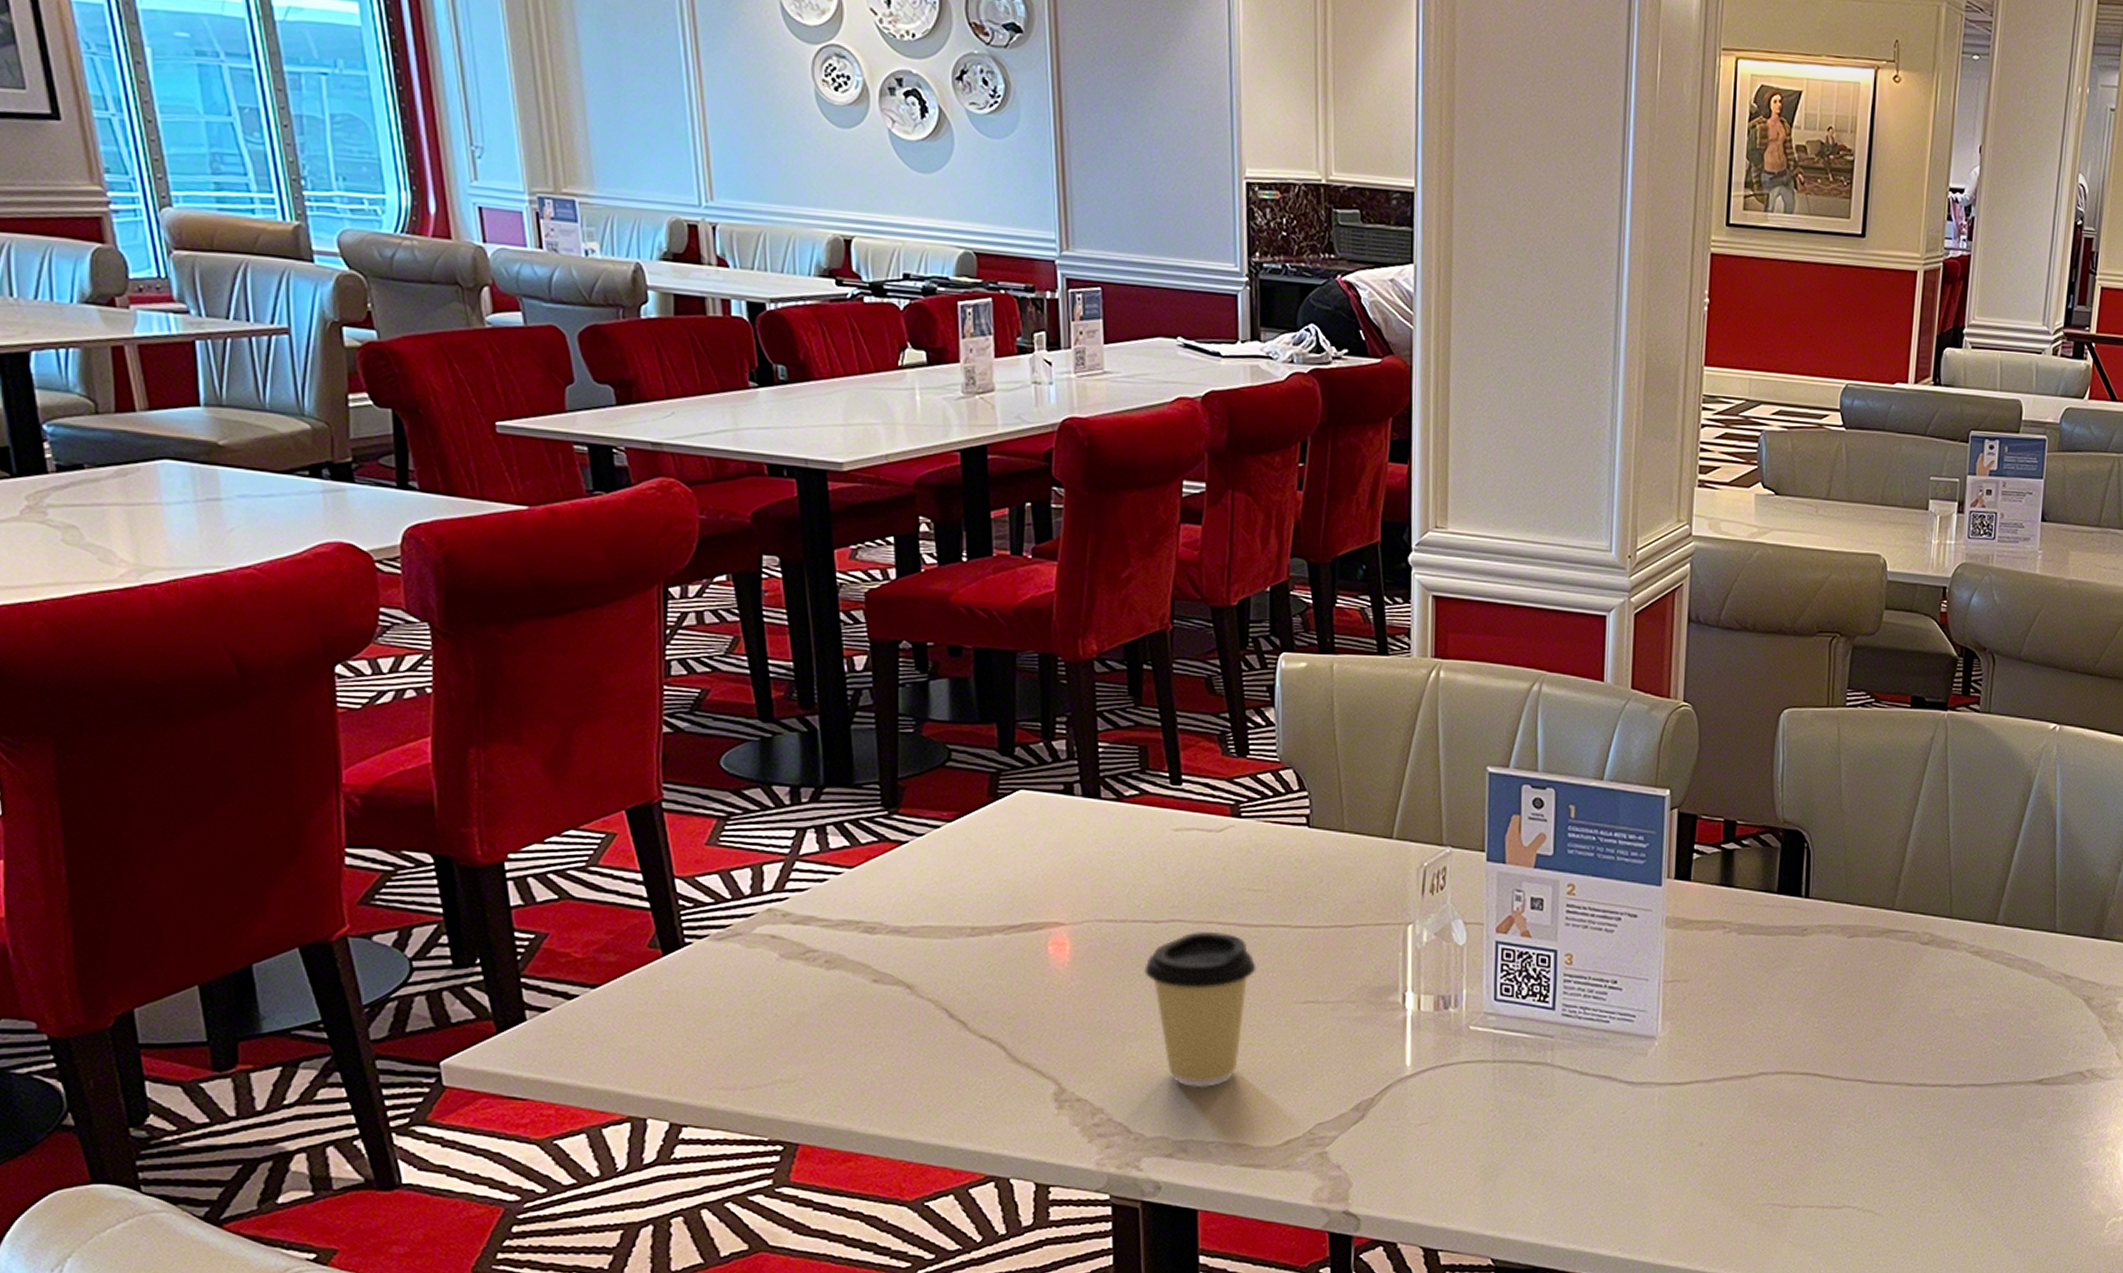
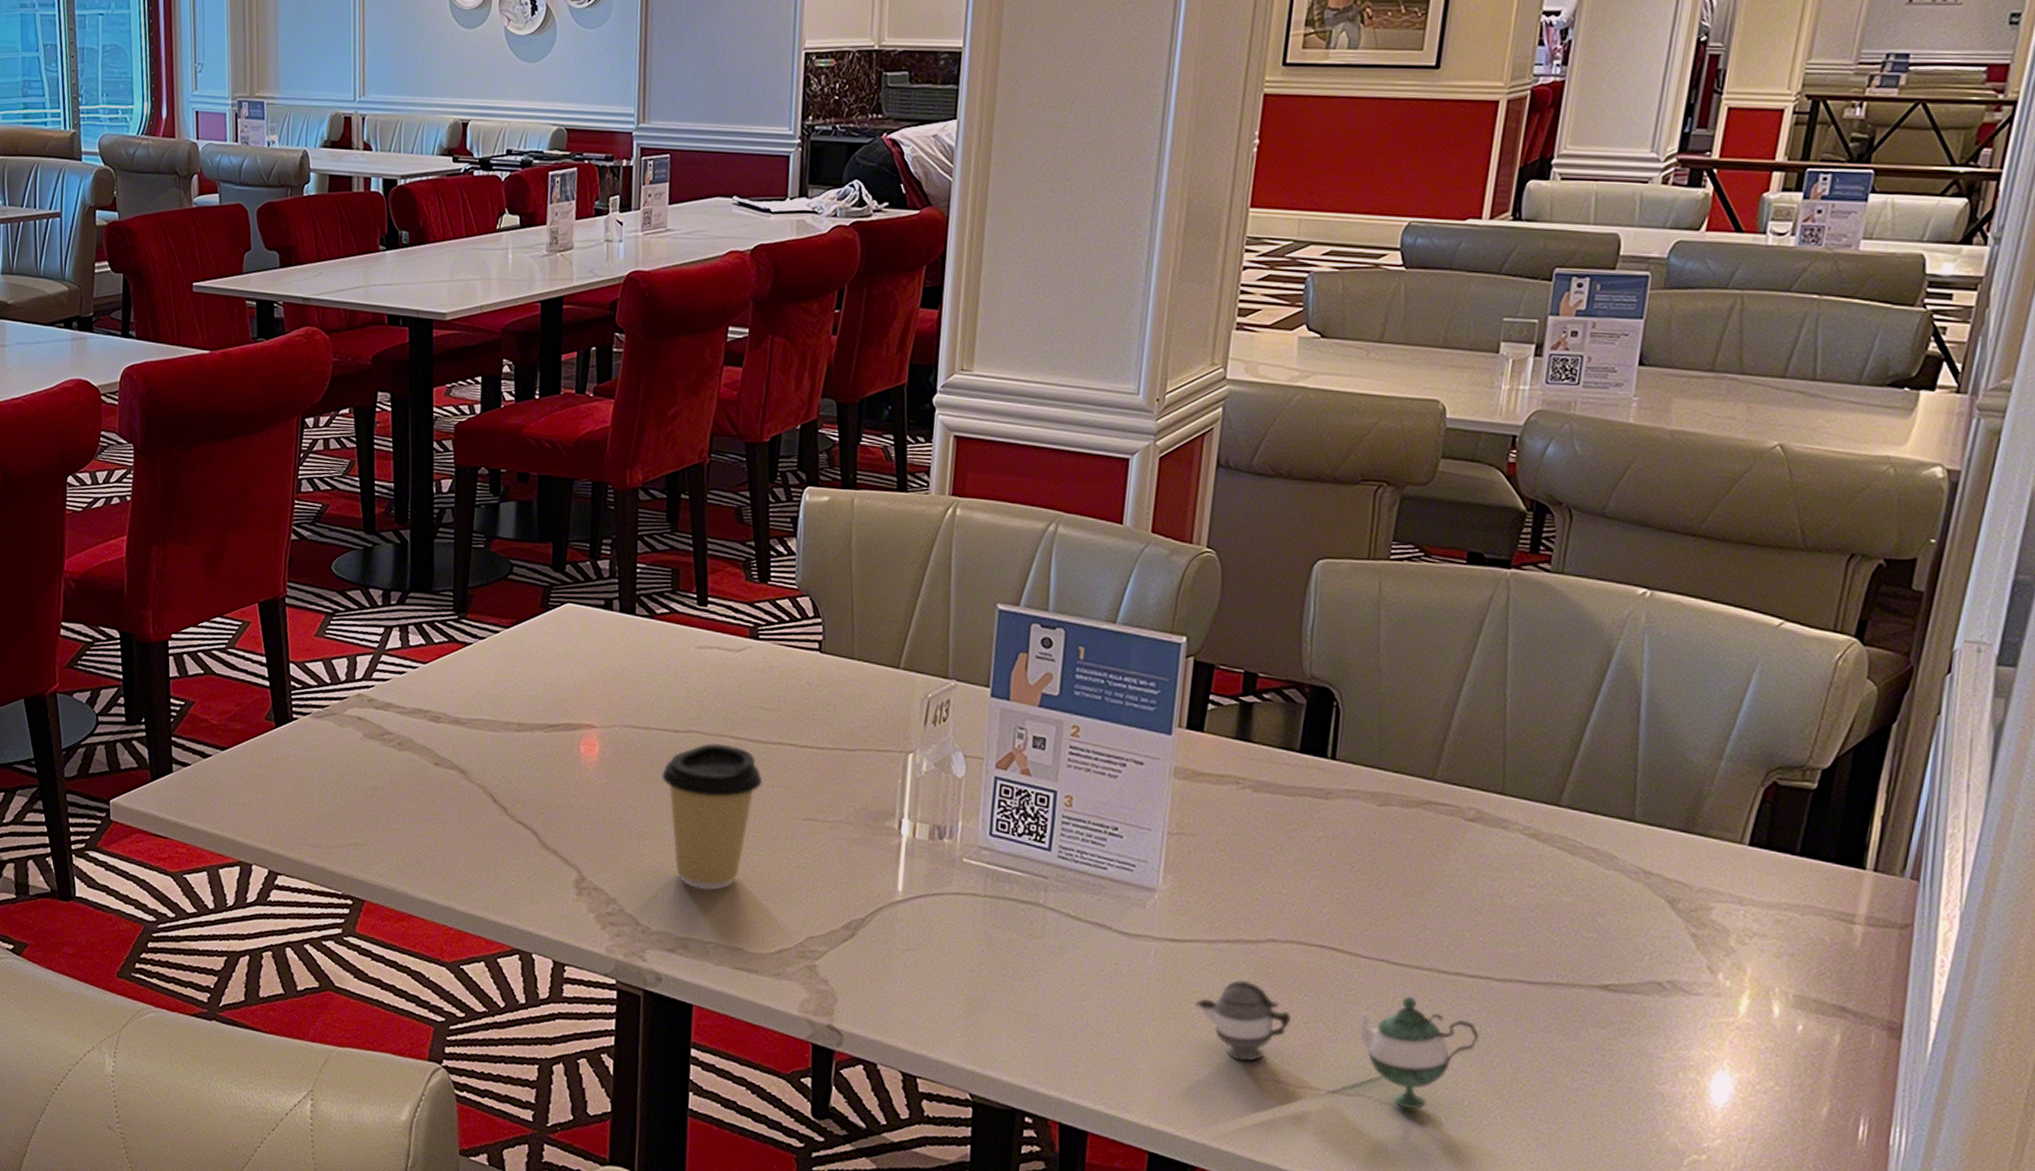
teapot: none [1698,1111,1942,1213] -> present [1195,979,1479,1110]

